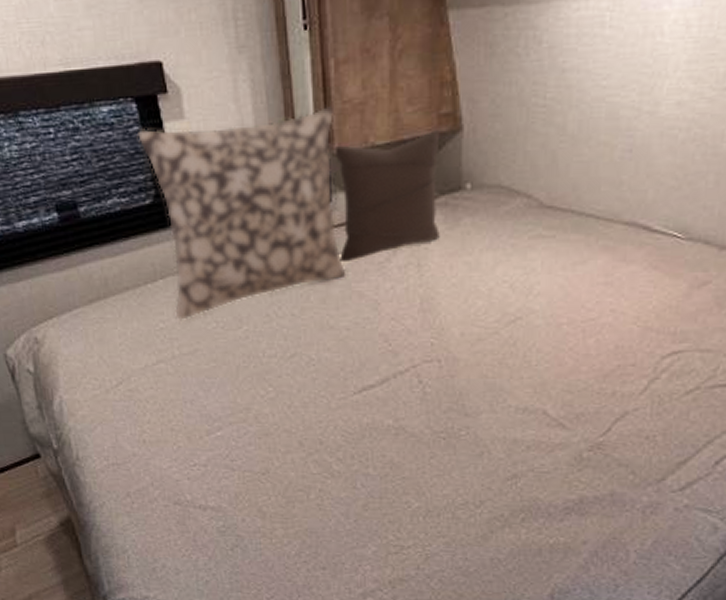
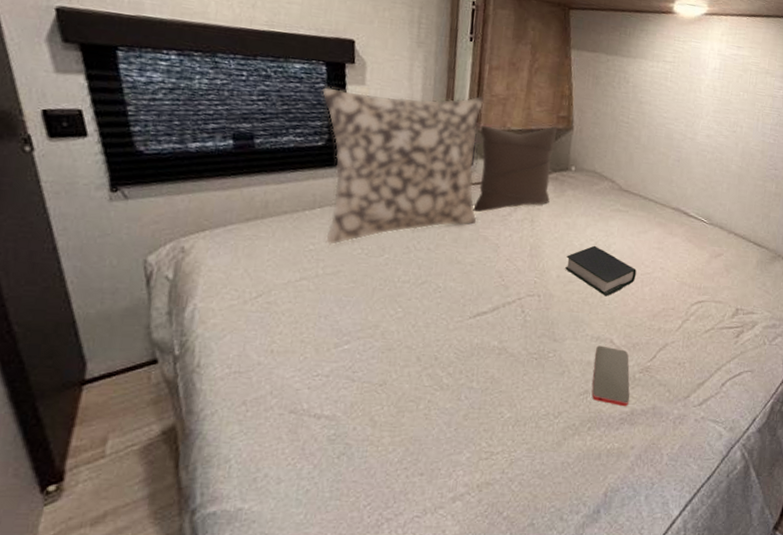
book: none [471,288,574,355] -> present [565,245,636,297]
smartphone: none [522,418,577,494] -> present [591,345,630,407]

